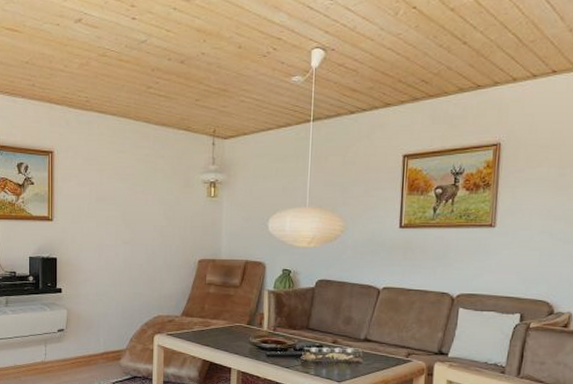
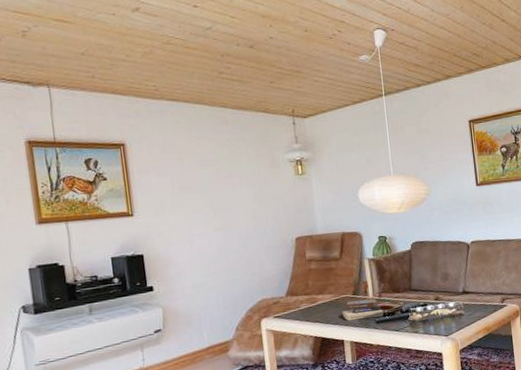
books: none [233,330,275,351] -> present [342,299,384,321]

